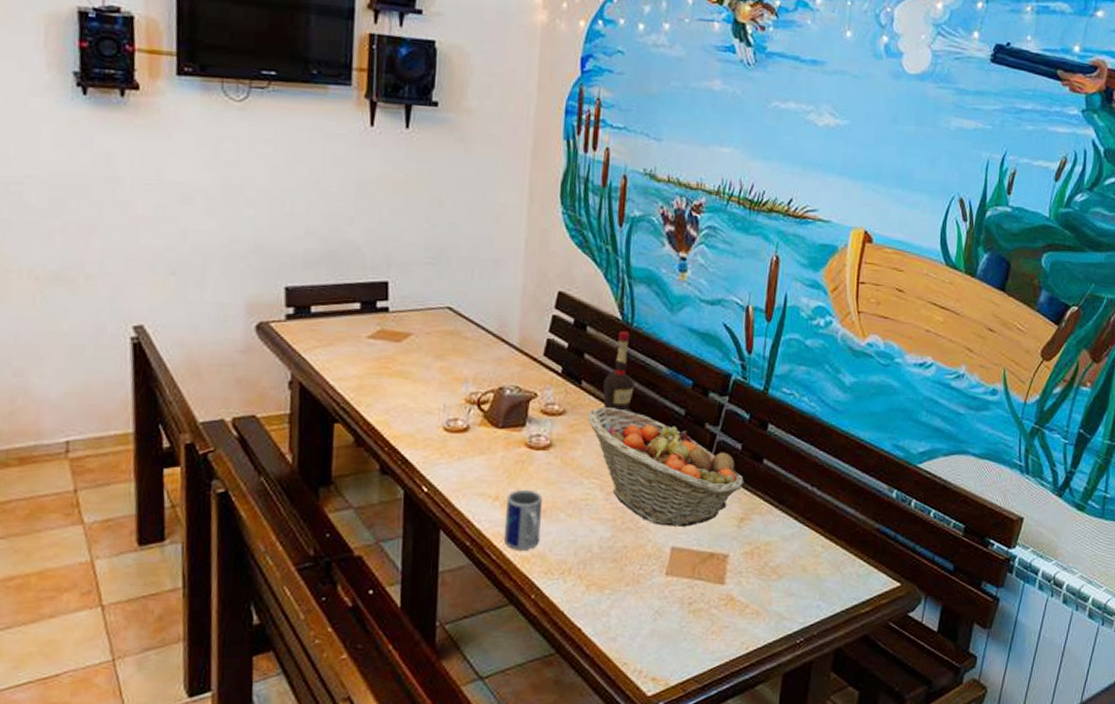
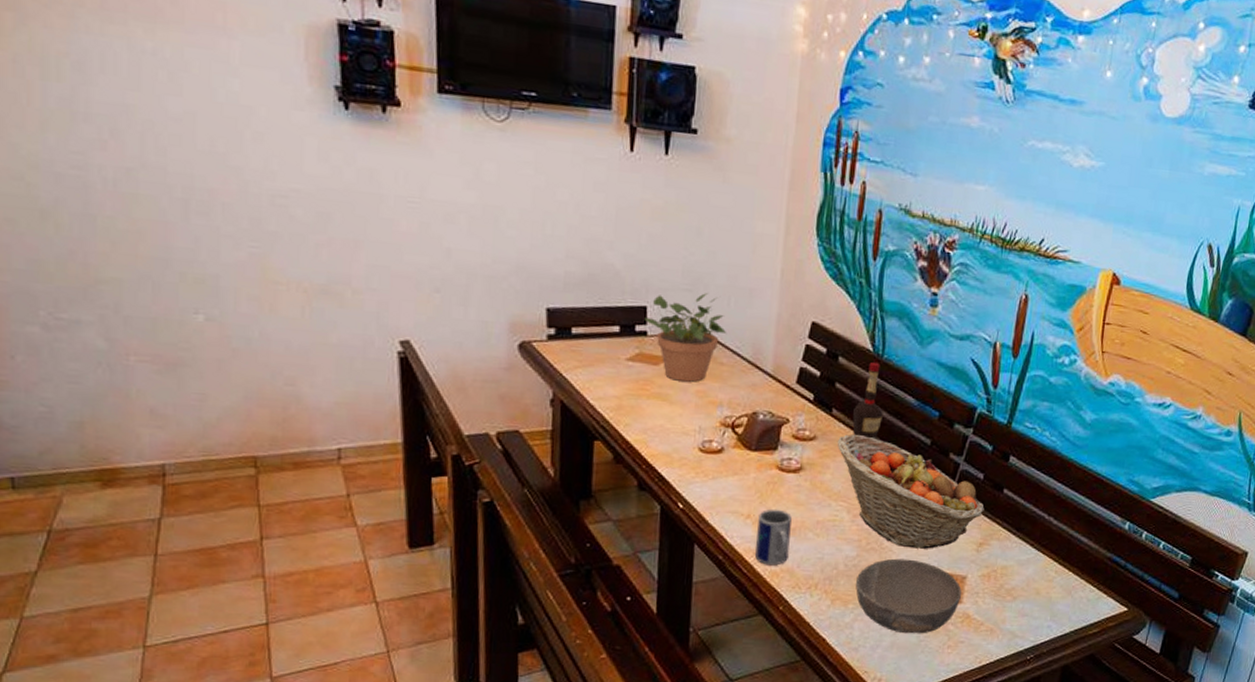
potted plant: none [386,266,471,358] -> present [644,293,727,382]
bowl: none [612,538,724,620] -> present [856,558,962,634]

